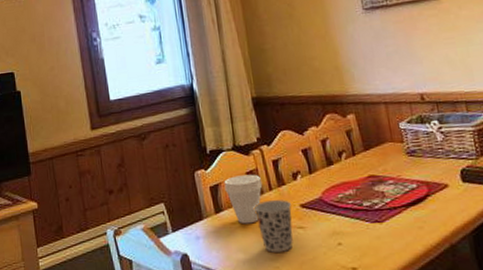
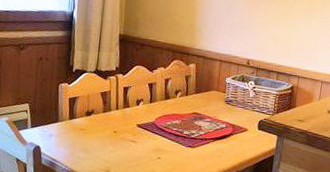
cup: present [224,174,263,224] -> none [81,93,112,132]
cup: present [253,200,293,253] -> none [100,117,131,157]

